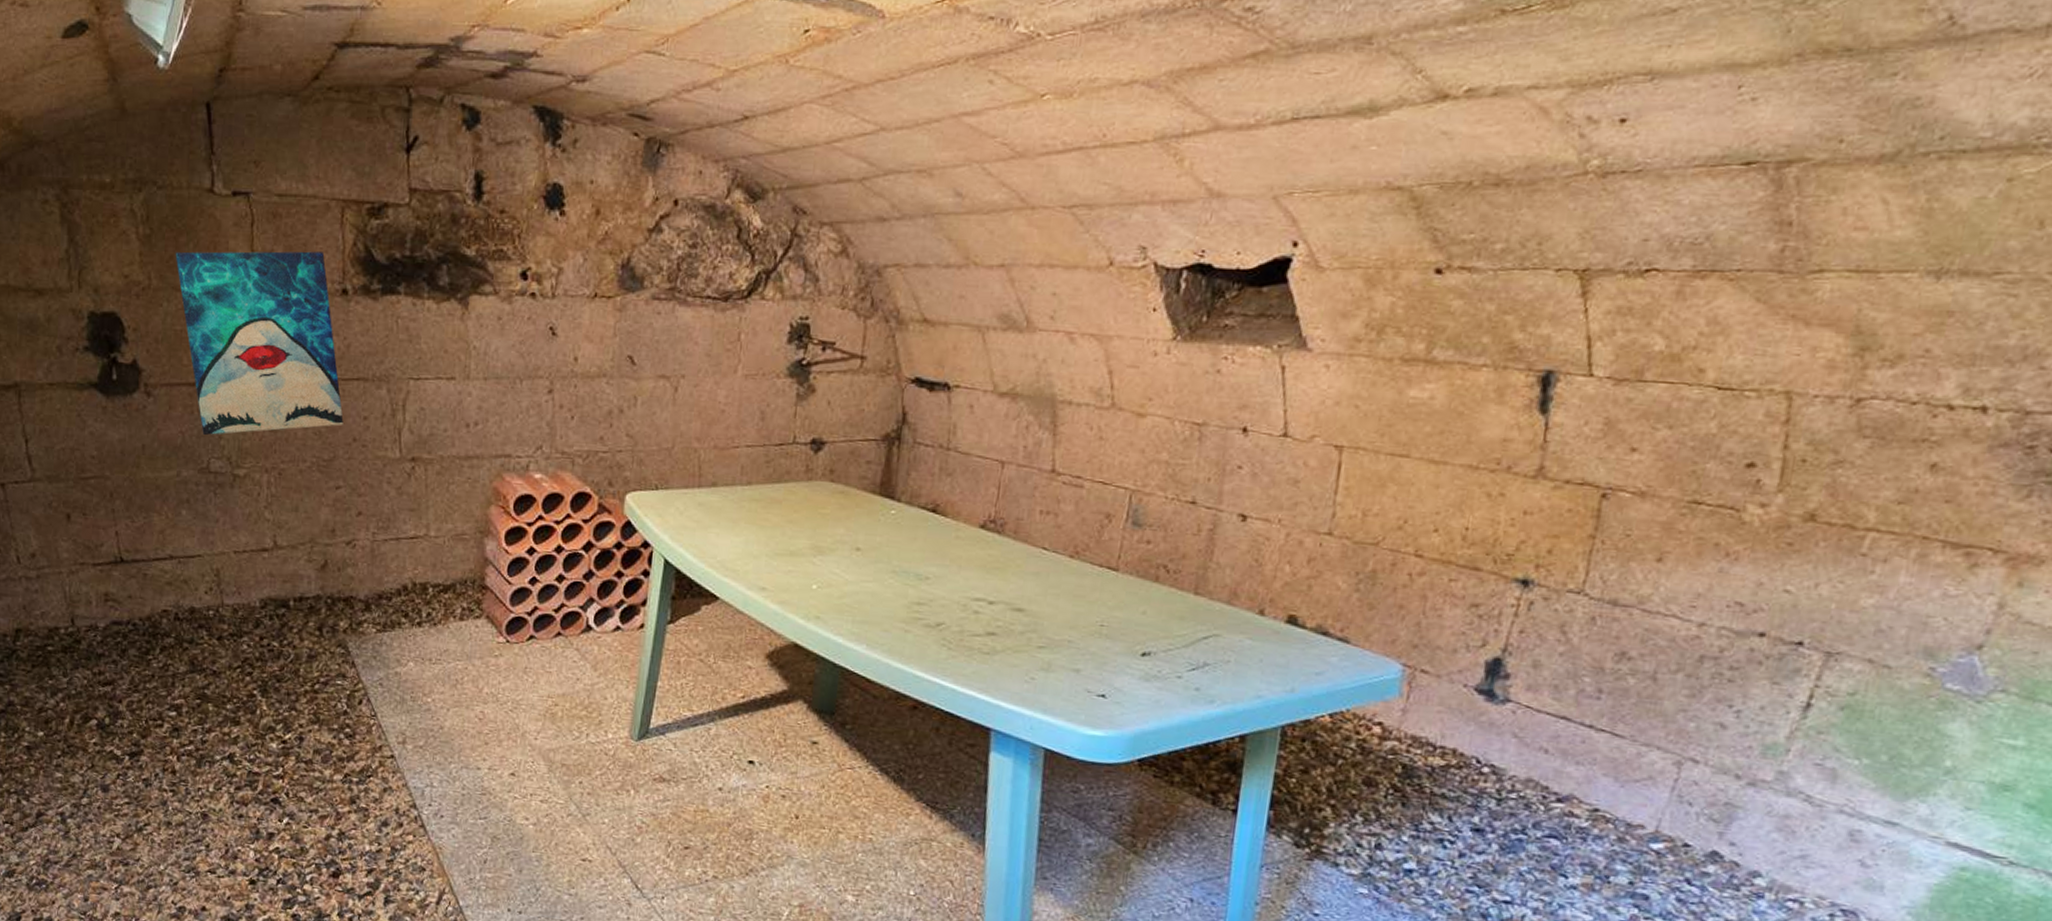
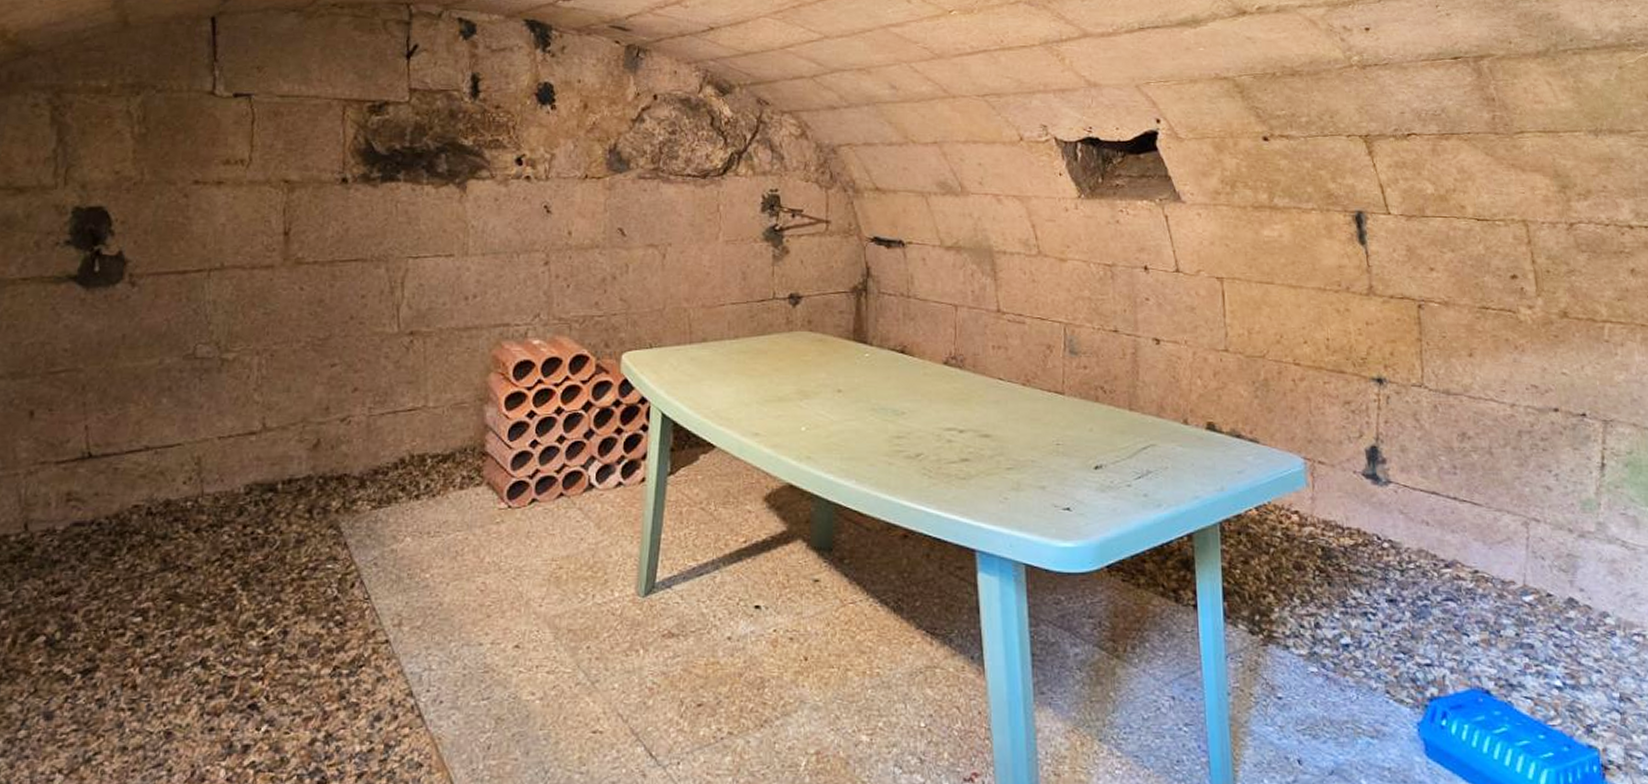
wall art: present [175,251,344,436] -> none [171,145,341,322]

